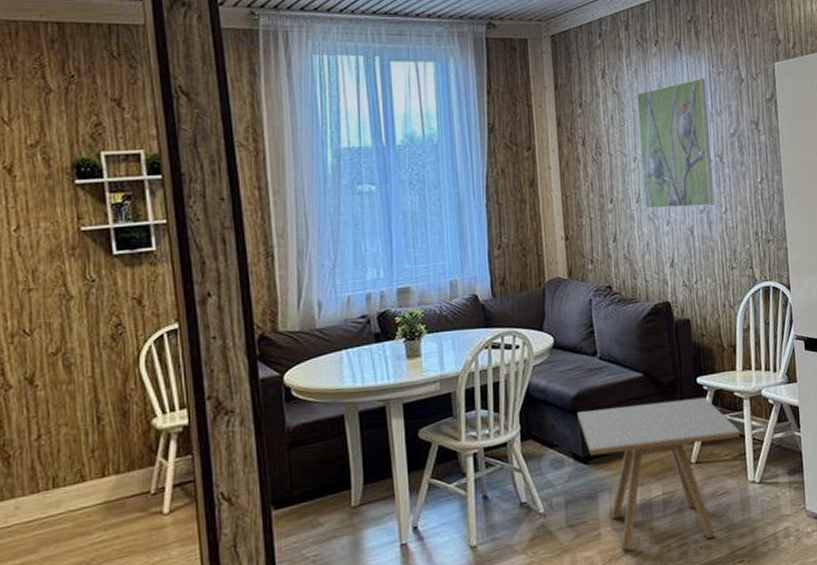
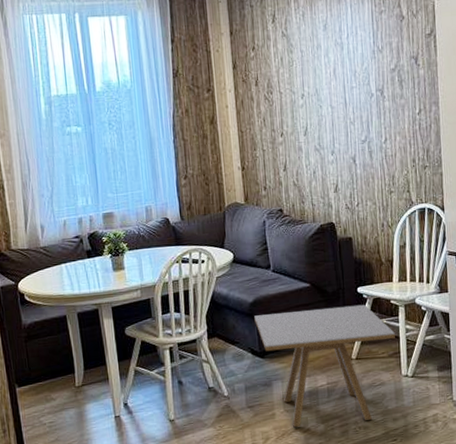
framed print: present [636,78,714,209] -> none [304,17,375,141]

